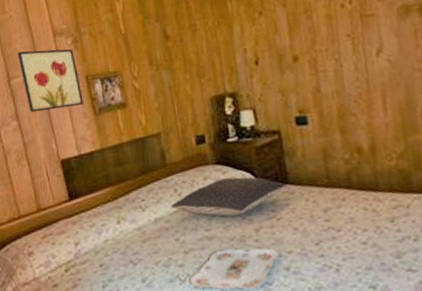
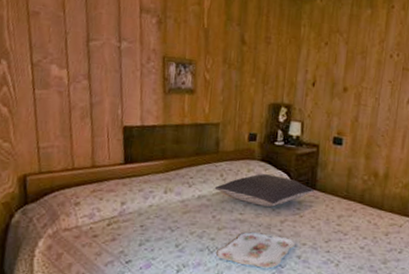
wall art: present [17,49,84,113] -> none [101,17,157,81]

